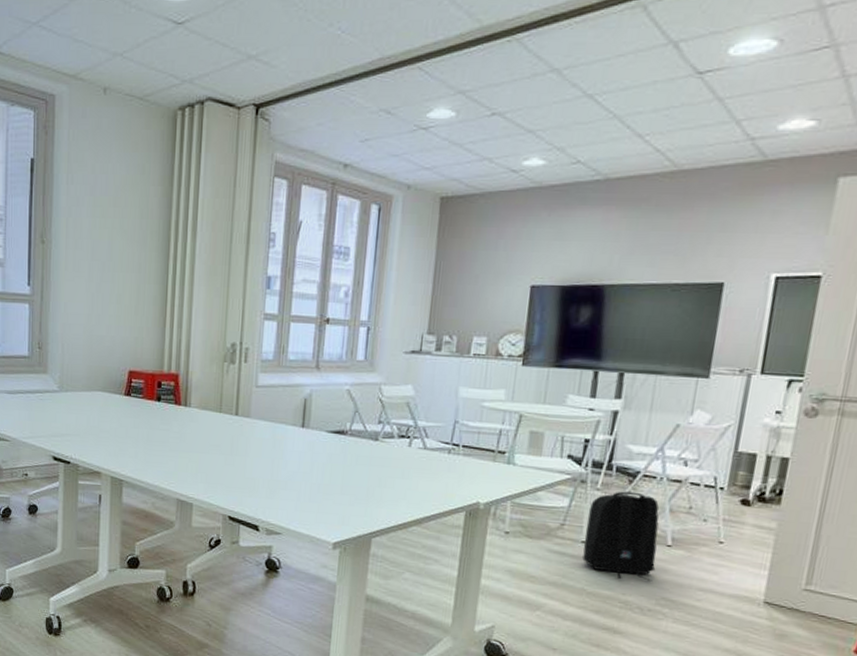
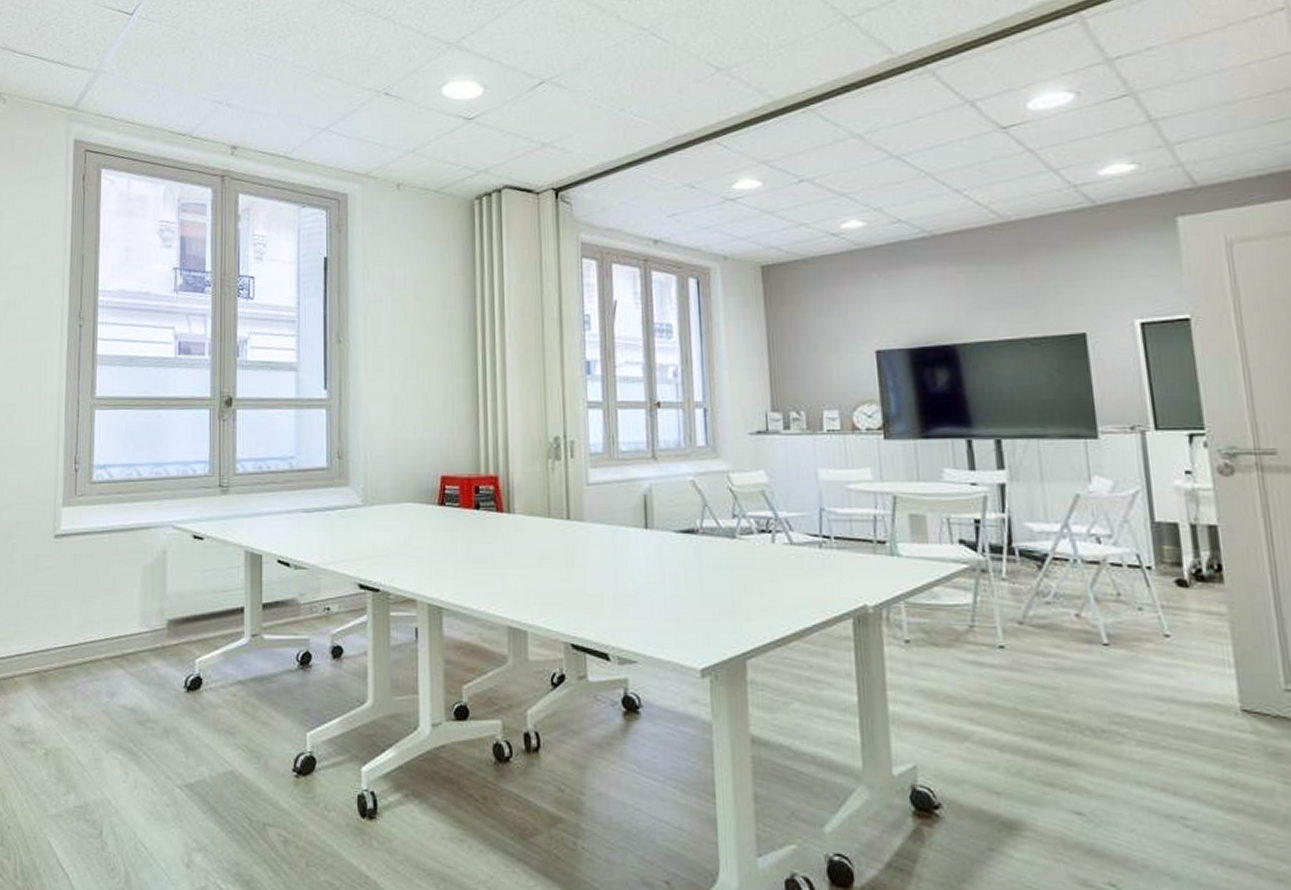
backpack: present [582,491,659,582] -> none [999,579,1098,693]

